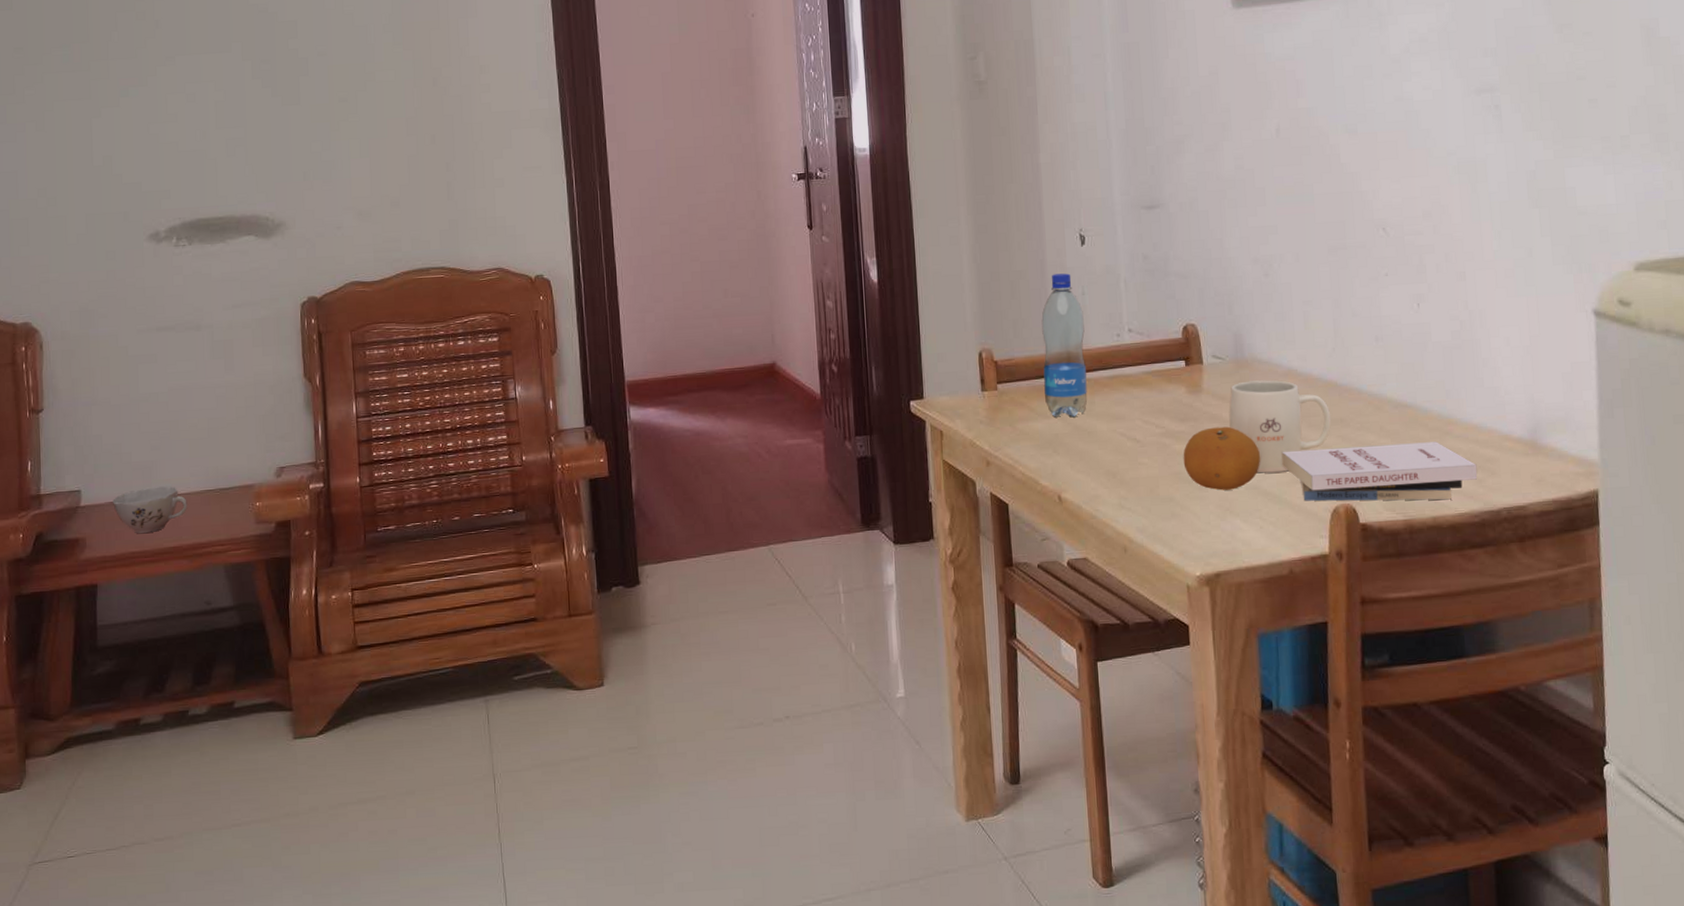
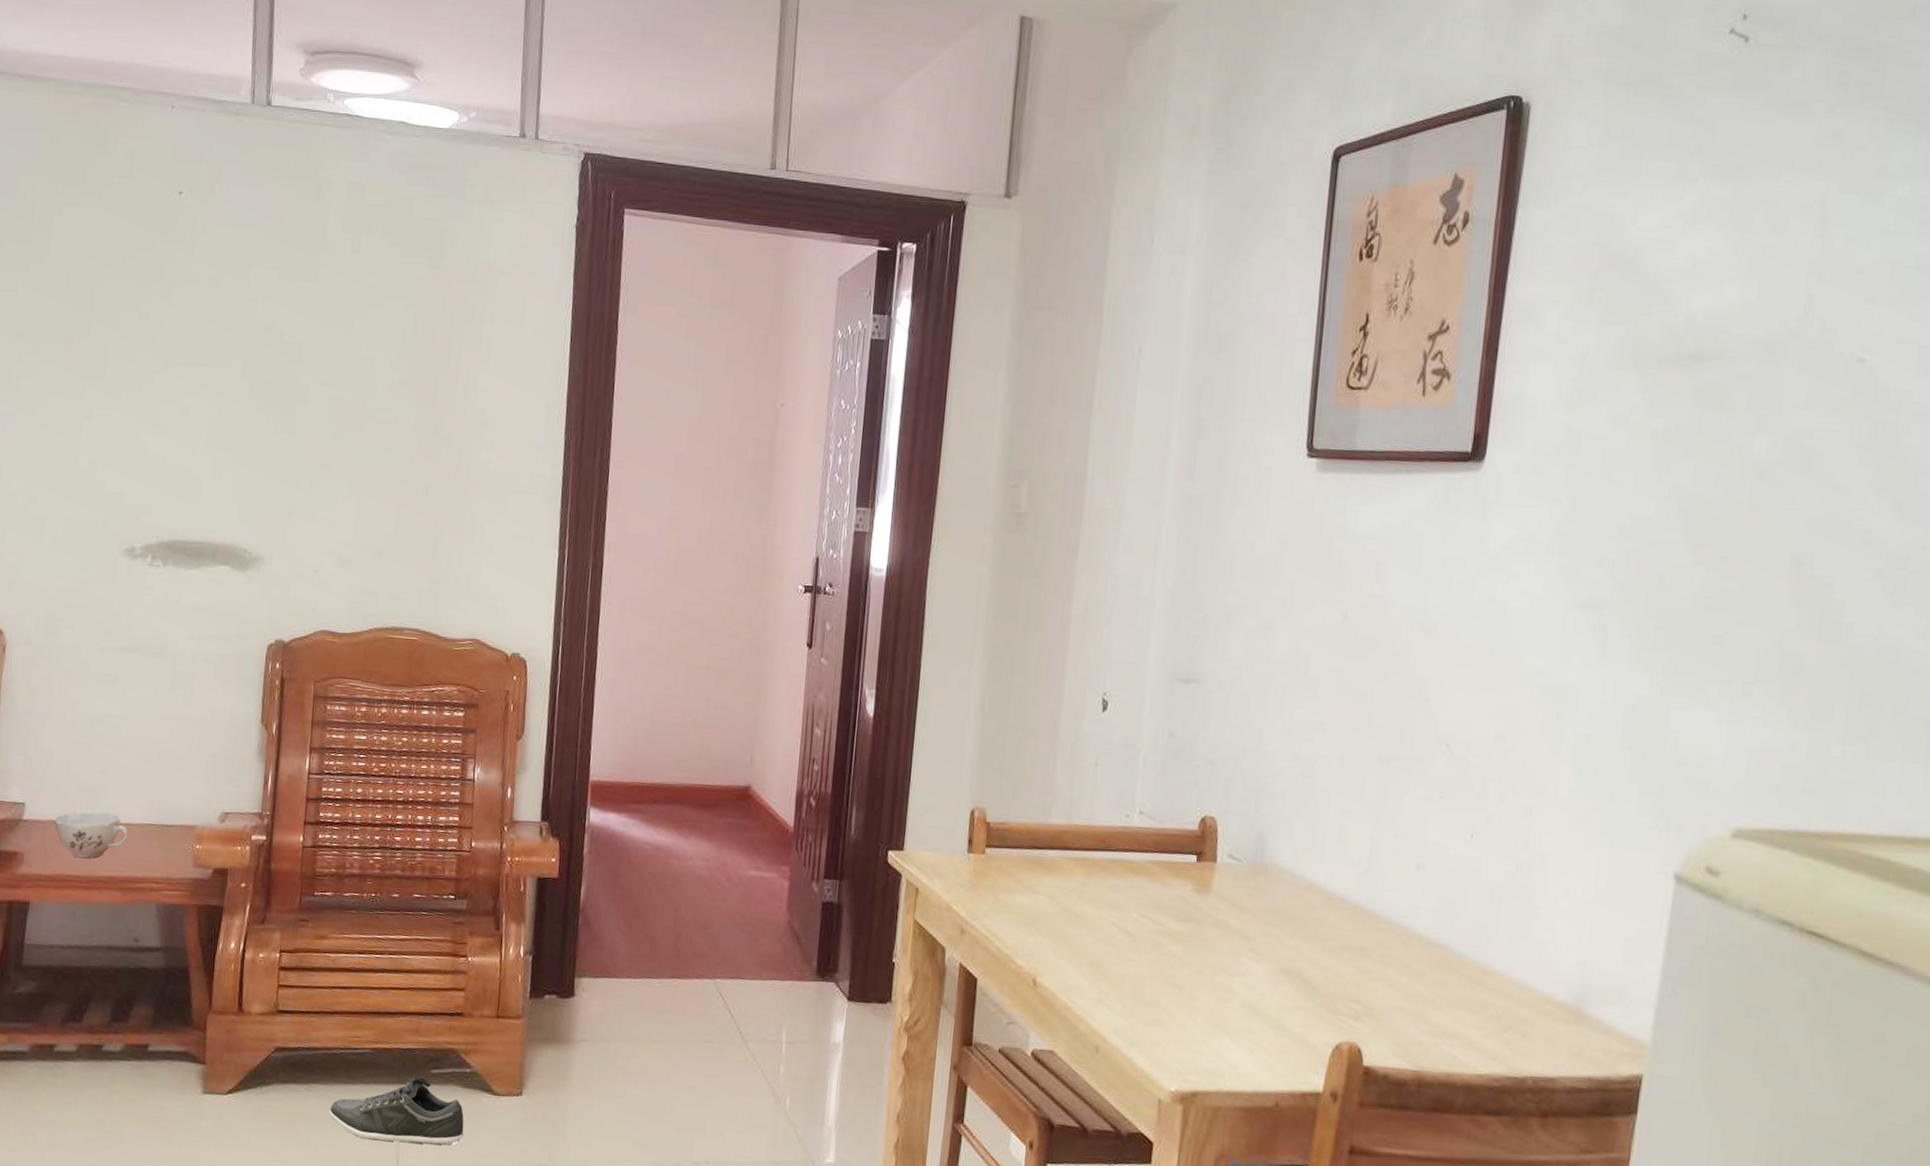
shoe: none [420,686,554,755] -> present [329,1077,465,1145]
bottle: present [1041,273,1088,418] -> none [1035,738,1093,898]
fruit: present [1183,426,1261,491] -> none [1176,933,1265,1005]
mug: present [1228,380,1332,473] -> none [1233,889,1351,996]
books: present [1281,442,1478,501] -> none [1285,972,1508,1057]

